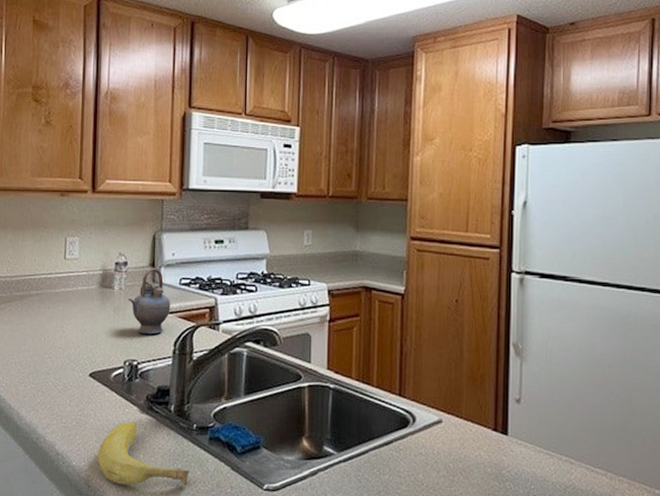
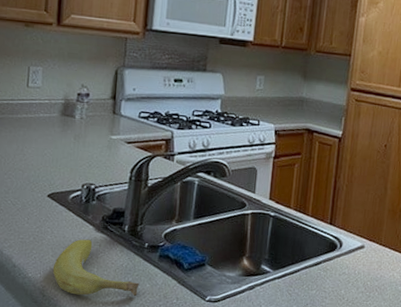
teapot: present [128,267,171,334] -> none [88,100,130,162]

